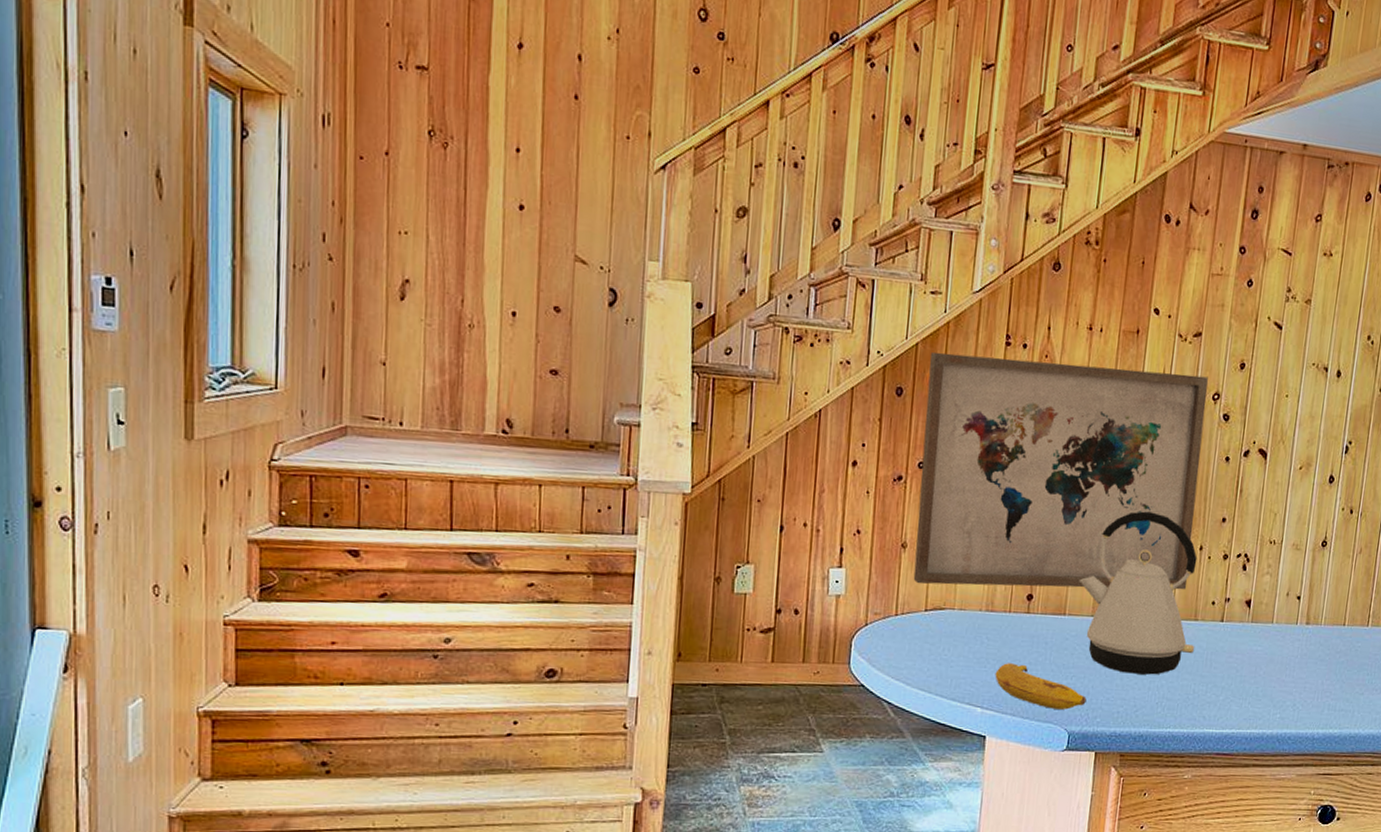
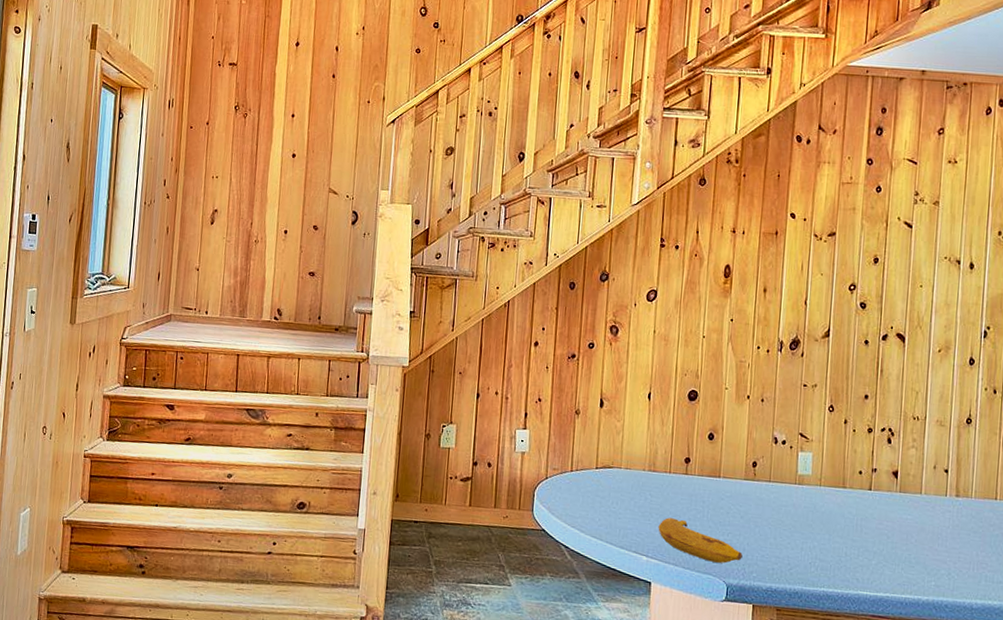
wall art: present [913,352,1208,590] -> none [585,253,844,460]
kettle: present [1078,511,1197,675] -> none [731,387,845,537]

